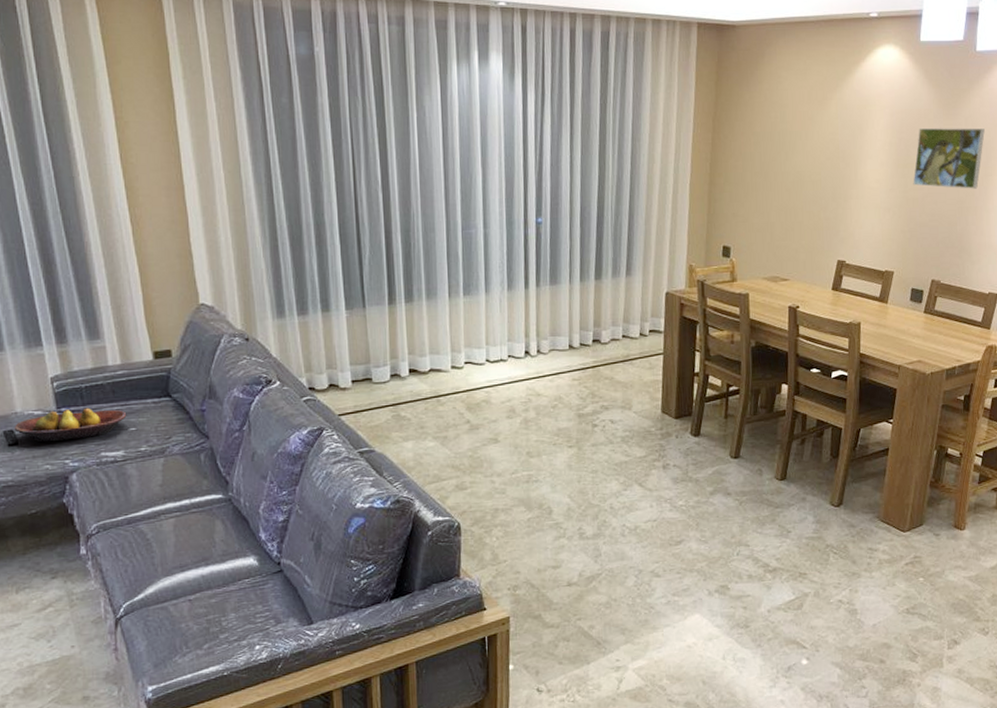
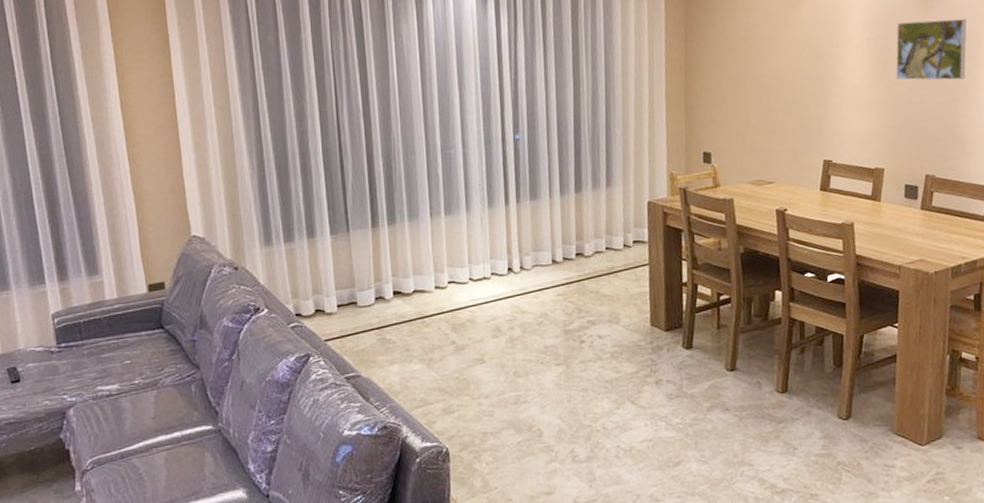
fruit bowl: present [14,407,127,442] -> none [16,342,122,378]

